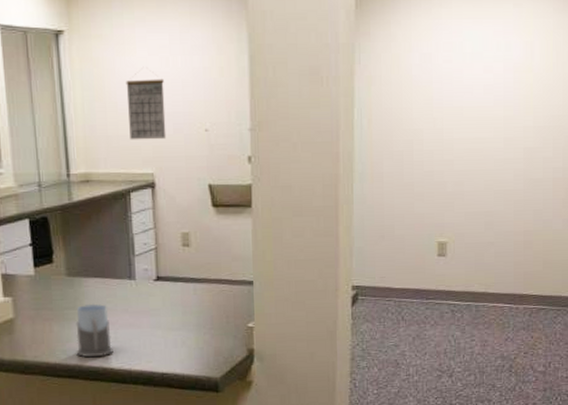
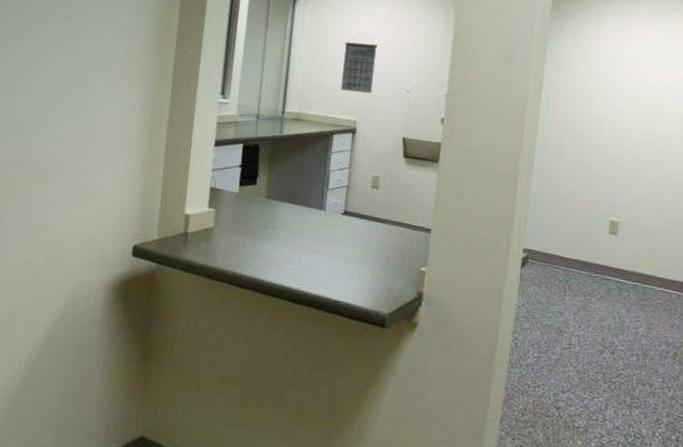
mug: present [76,303,113,358] -> none [261,225,296,275]

